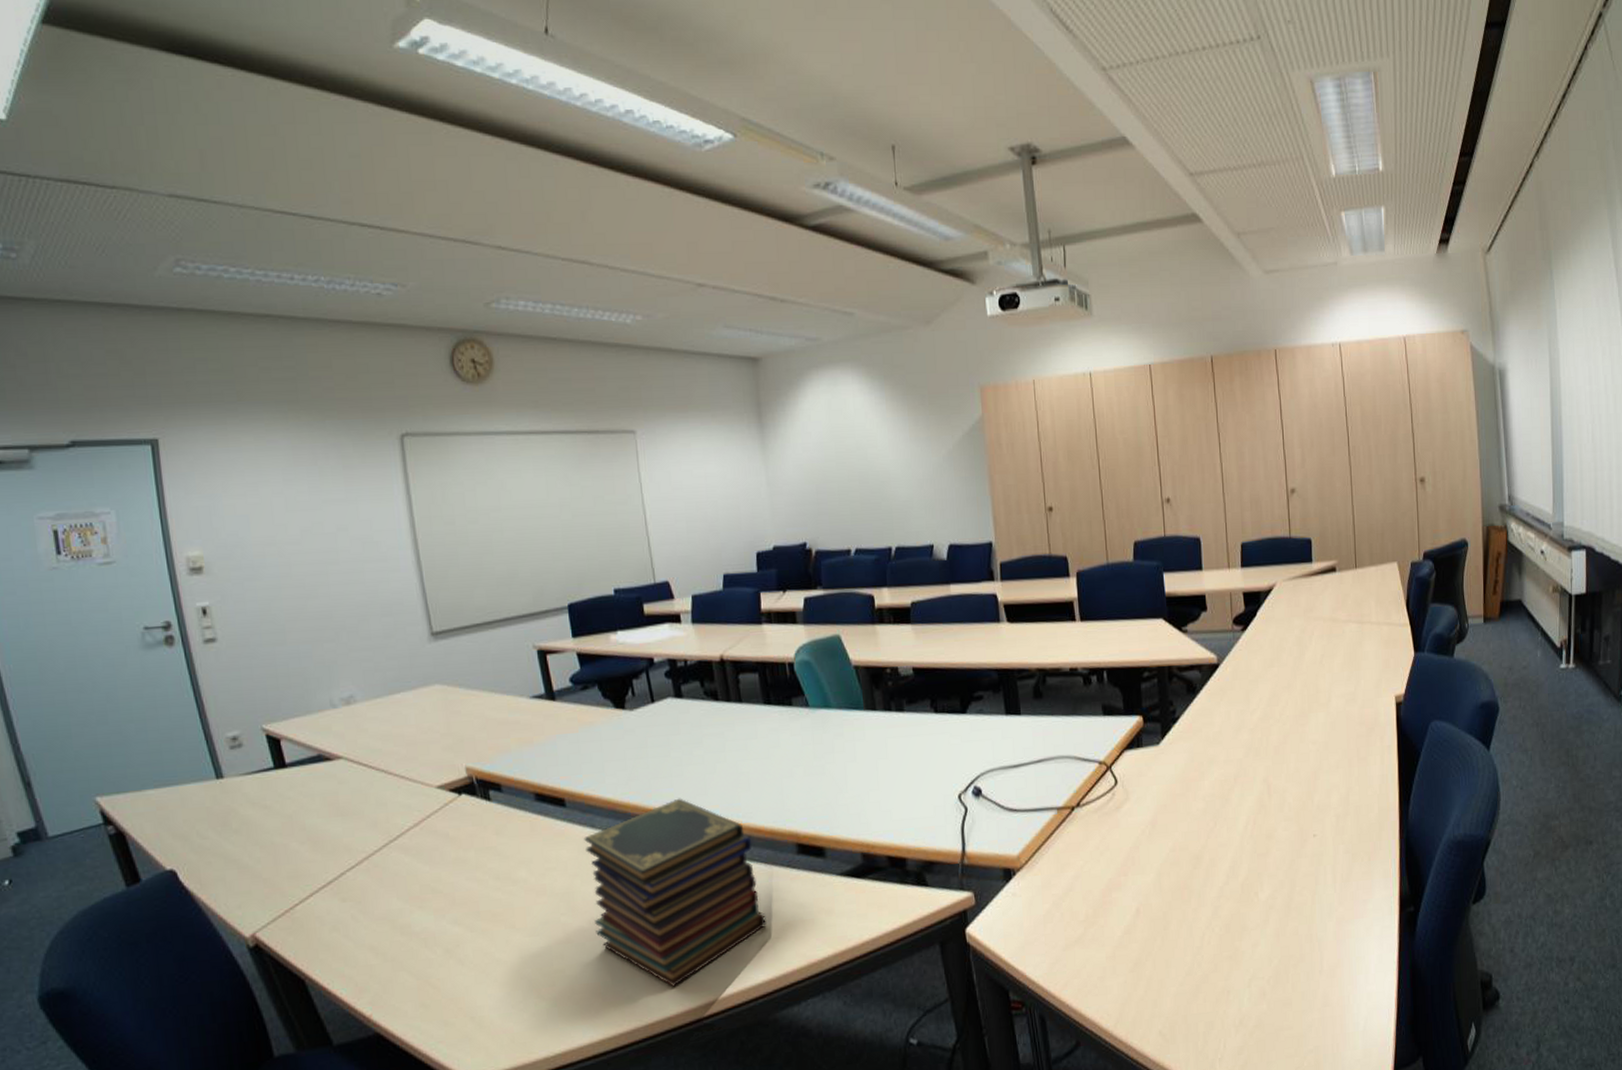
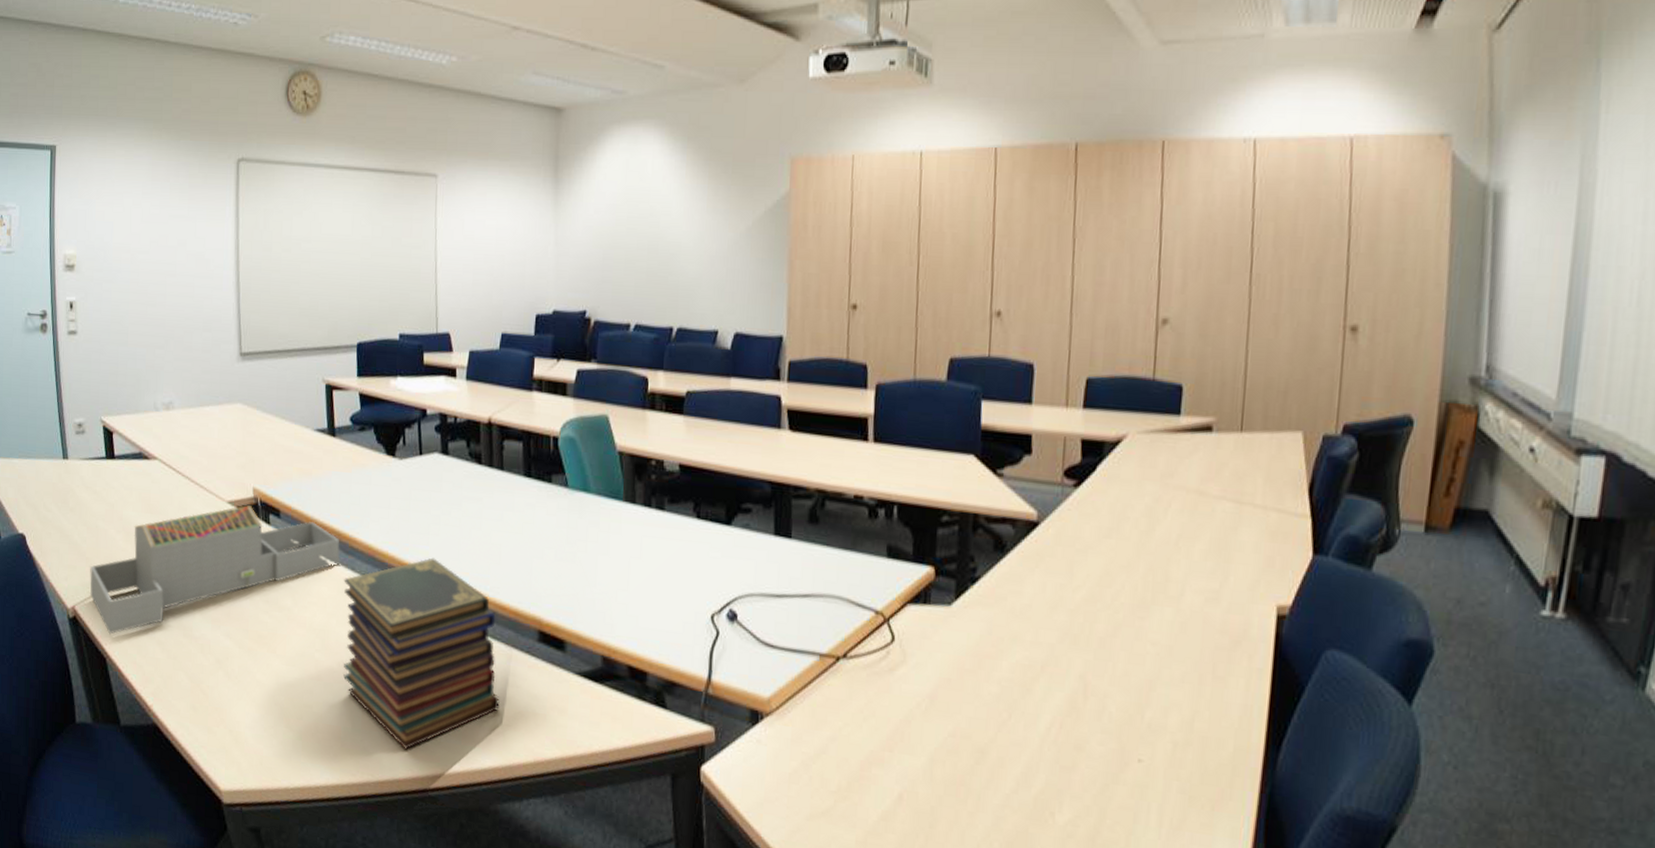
architectural model: none [270,786,578,954] -> present [89,505,341,635]

